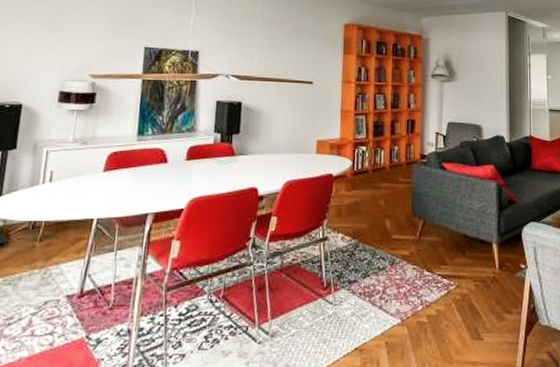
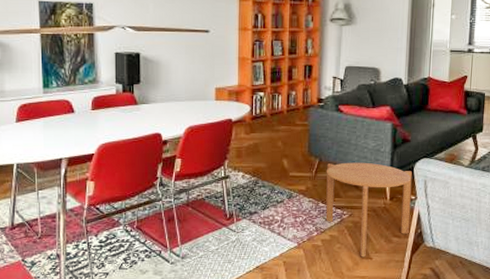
side table: none [430,225,522,338] -> present [325,162,412,257]

